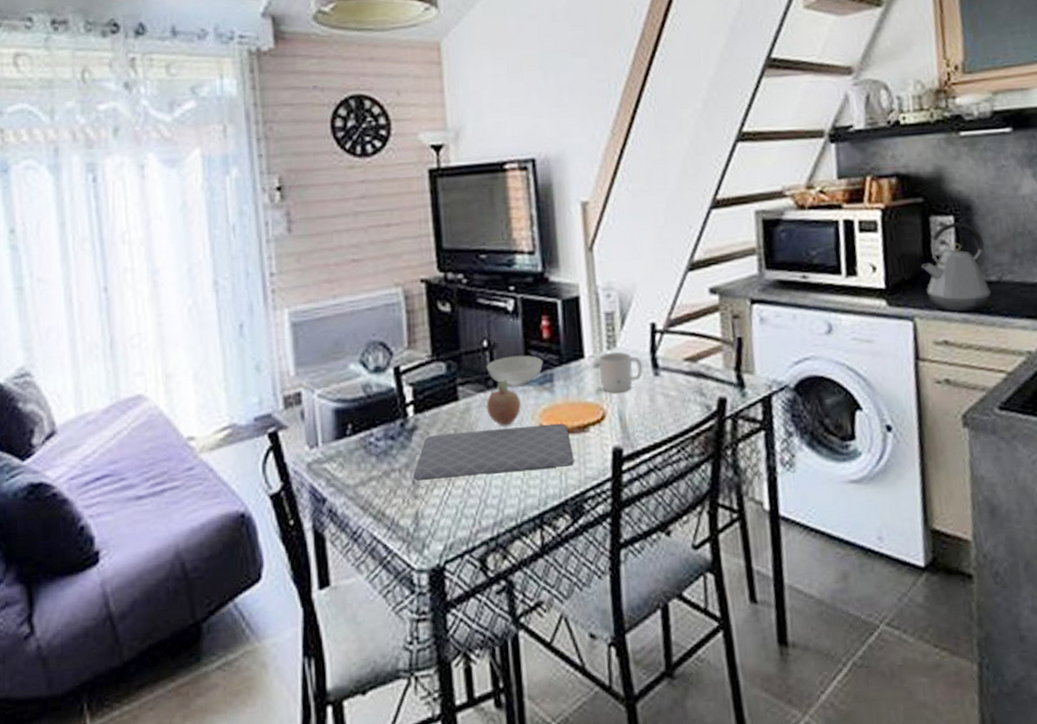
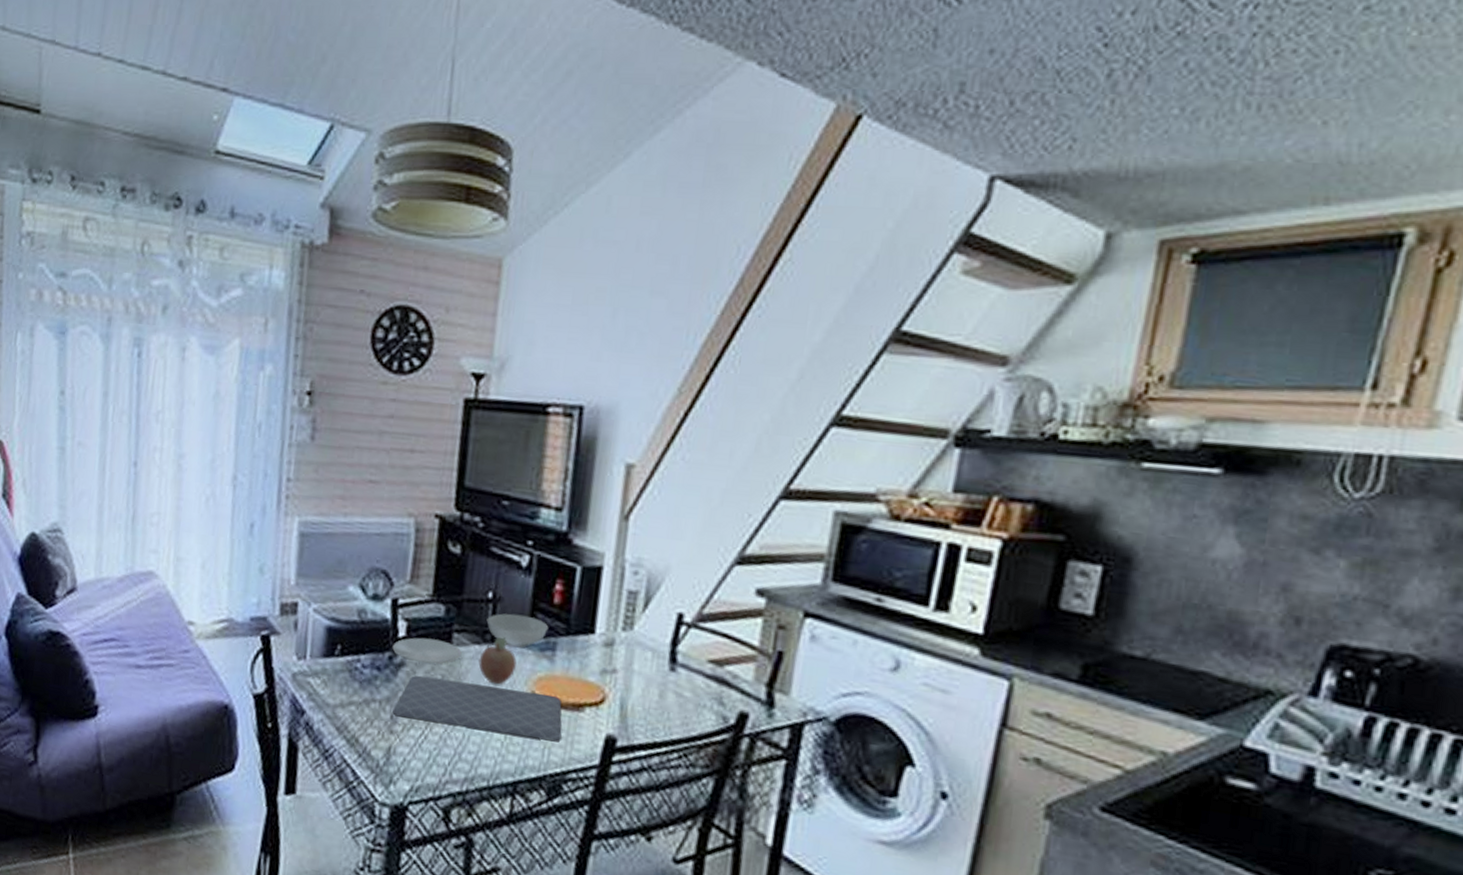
plate: none [402,396,469,423] -> present [392,637,462,665]
mug: present [598,351,643,394] -> none [607,634,660,681]
kettle: present [921,221,991,312] -> none [1037,573,1138,688]

